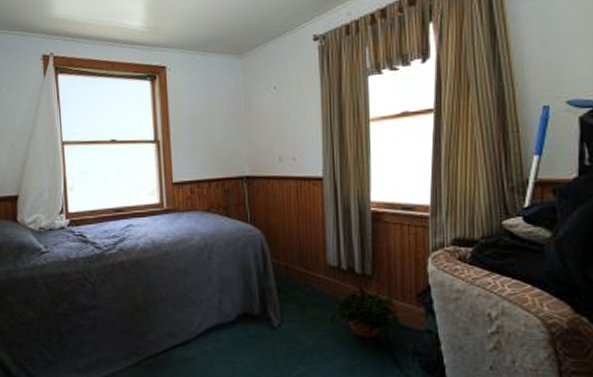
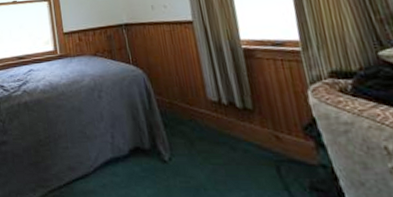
potted plant: present [327,286,402,348] -> none [215,120,293,183]

